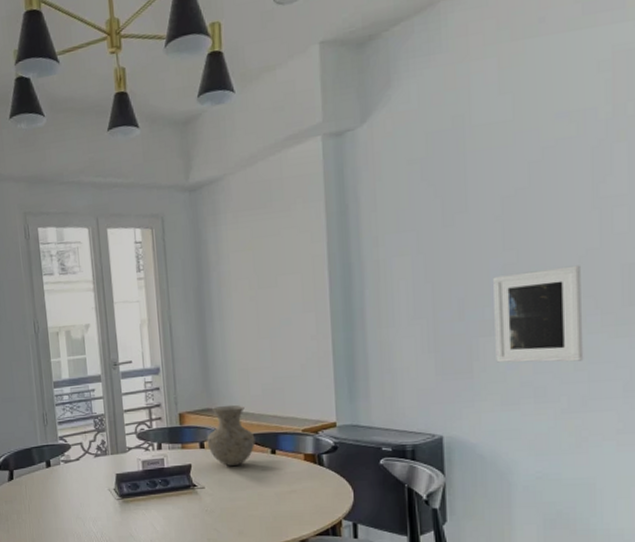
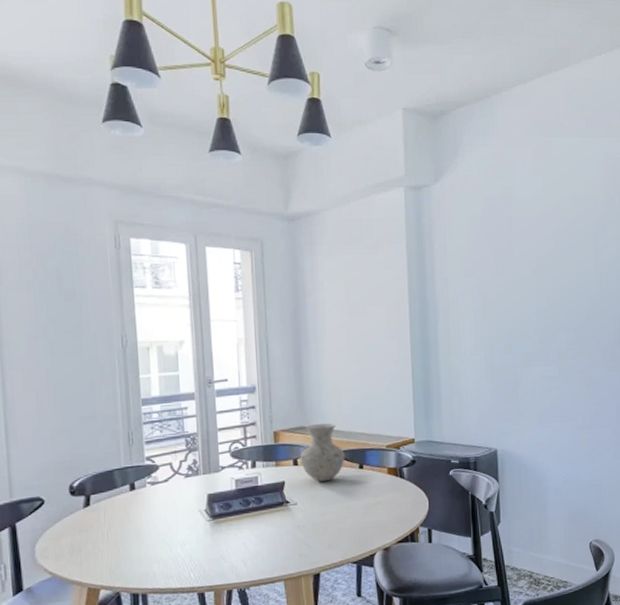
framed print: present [493,265,584,363] -> none [532,314,592,389]

